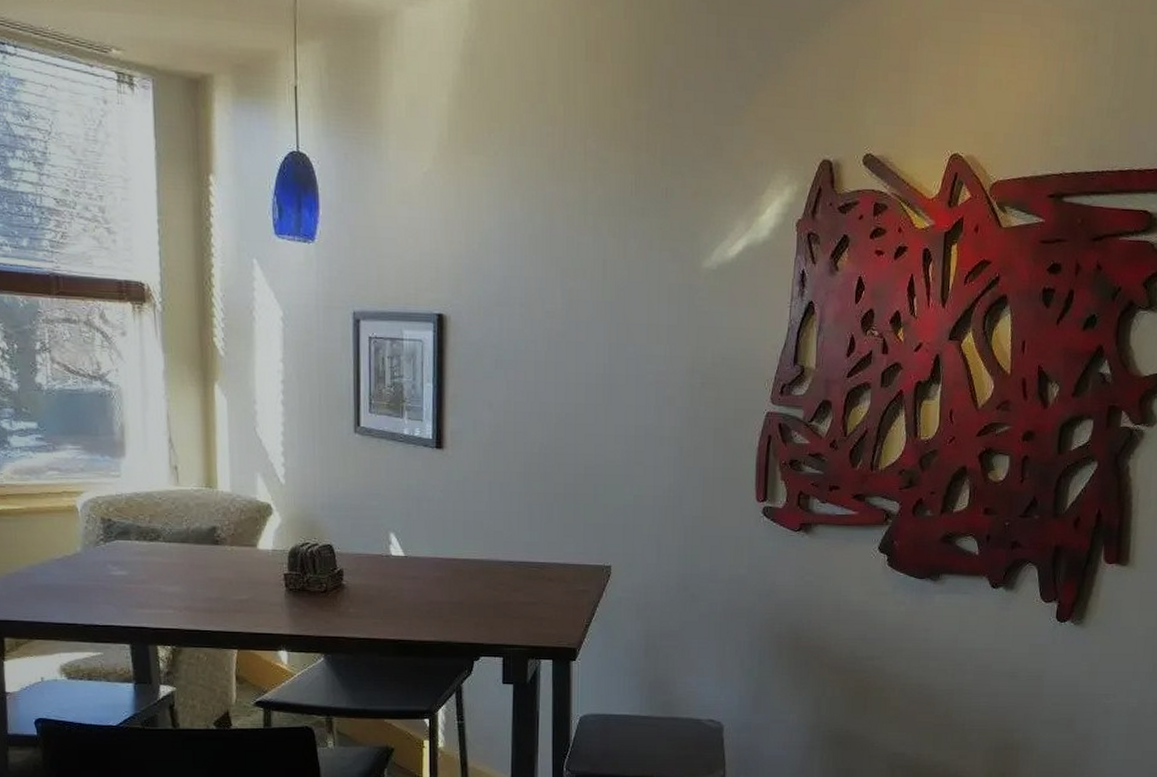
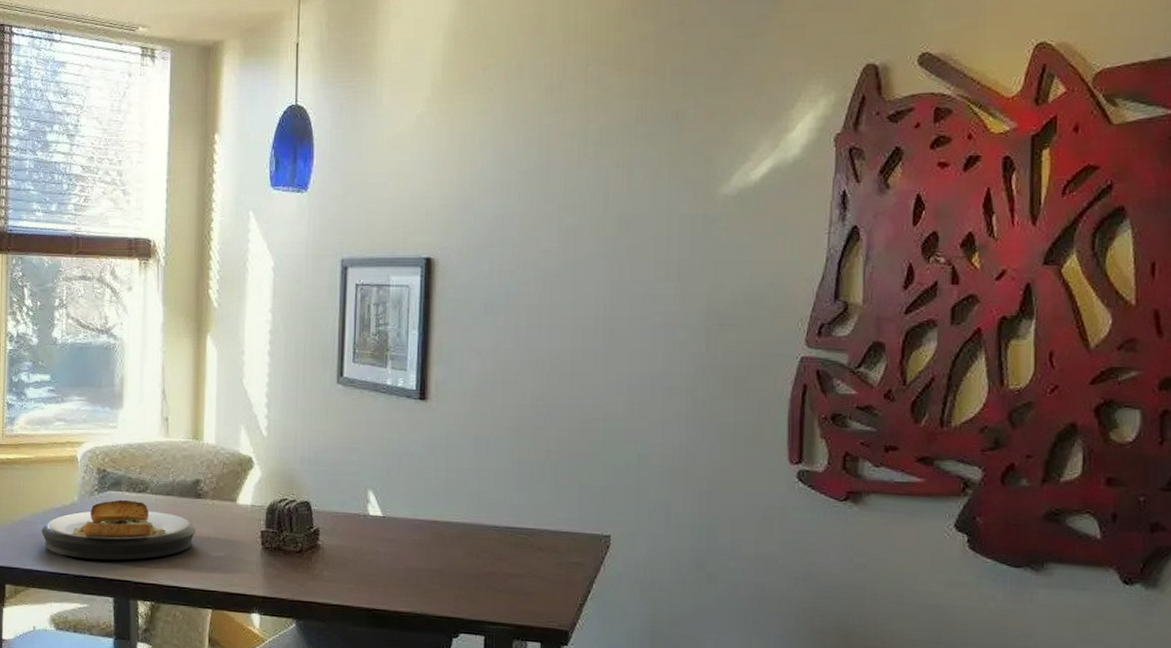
plate: none [41,548,216,608] -> present [41,499,196,561]

